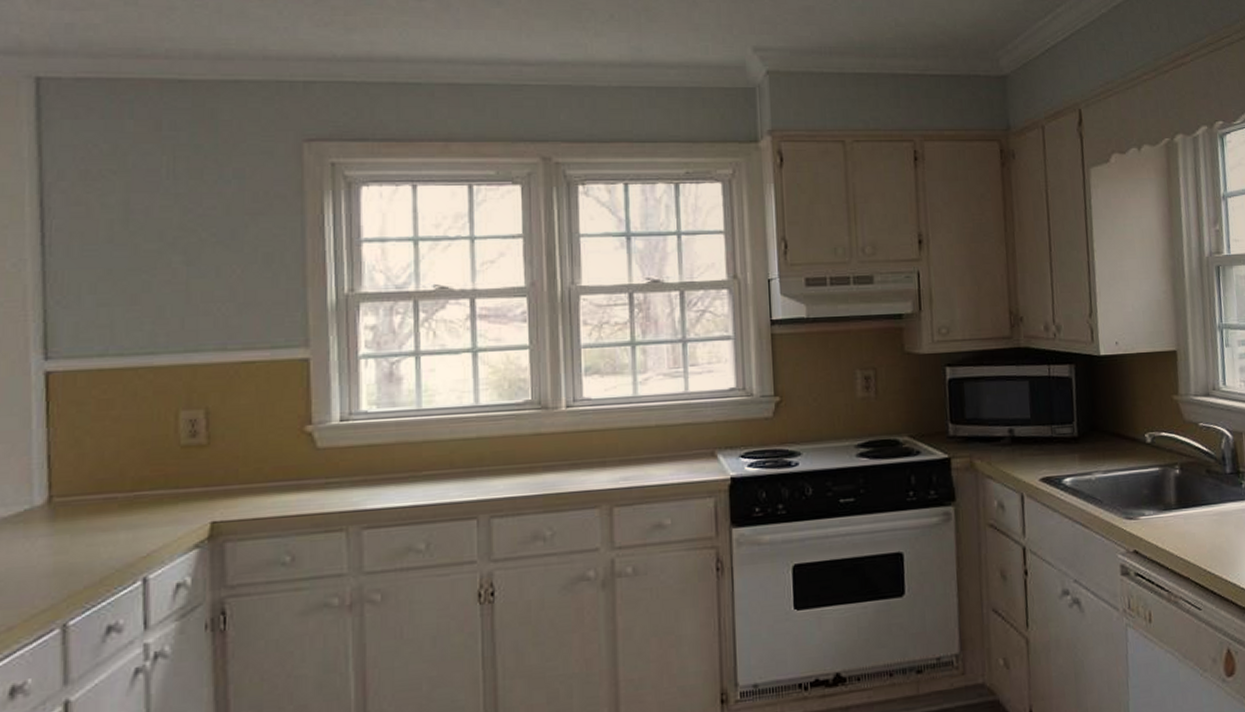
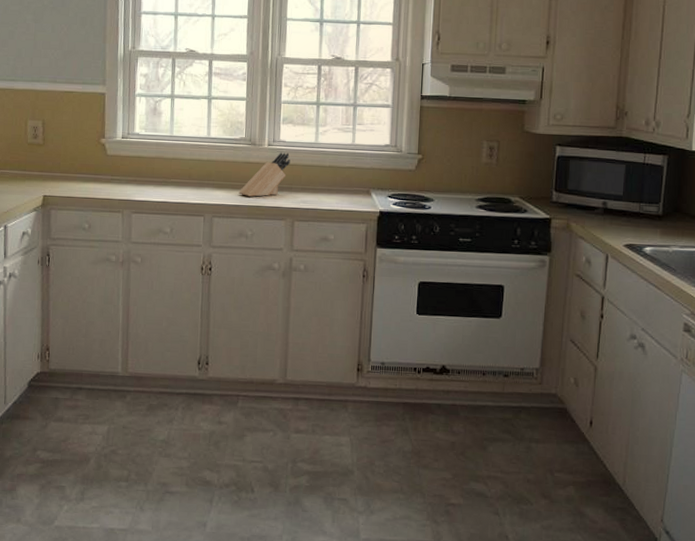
knife block: none [528,414,601,482] -> present [239,152,291,197]

